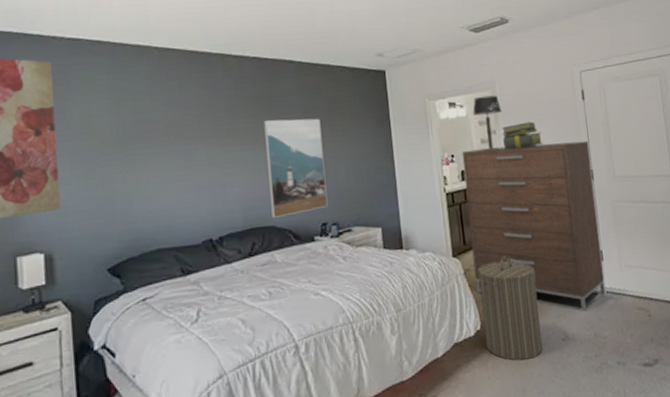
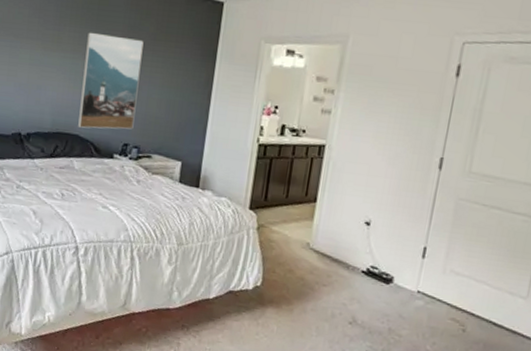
dresser: present [462,141,606,312] -> none [266,104,448,304]
table lamp: present [473,95,502,151] -> none [312,49,349,111]
laundry hamper: present [478,256,543,361] -> none [262,223,338,330]
stack of books: present [501,121,543,149] -> none [339,87,390,118]

